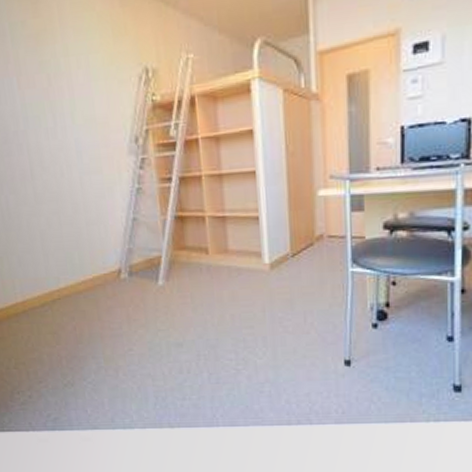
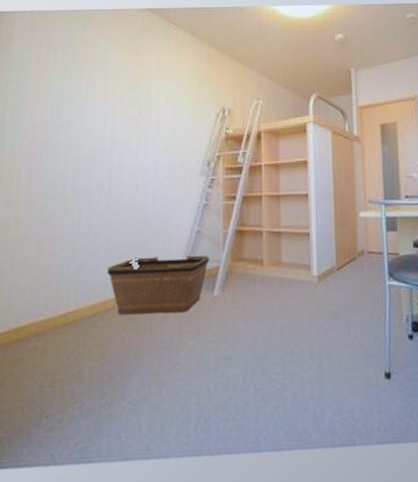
bicycle basket: none [46,245,150,305] -> present [107,255,210,315]

